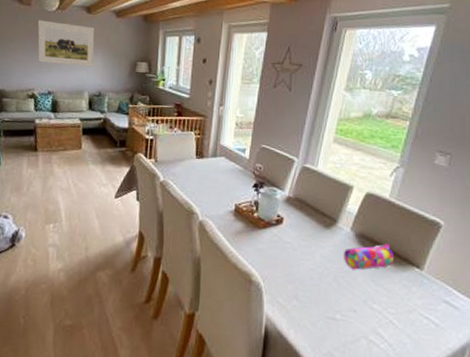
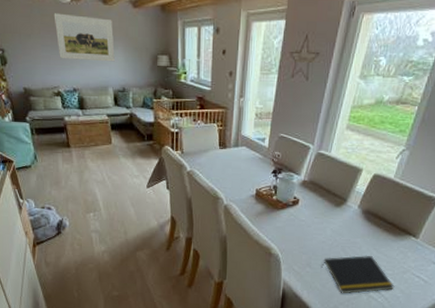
notepad: none [310,287,400,337] -> present [320,255,395,294]
pencil case: present [344,243,394,270] -> none [351,218,394,241]

